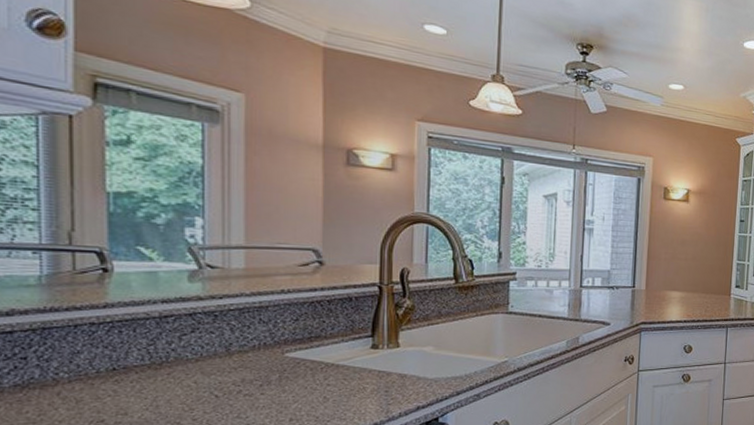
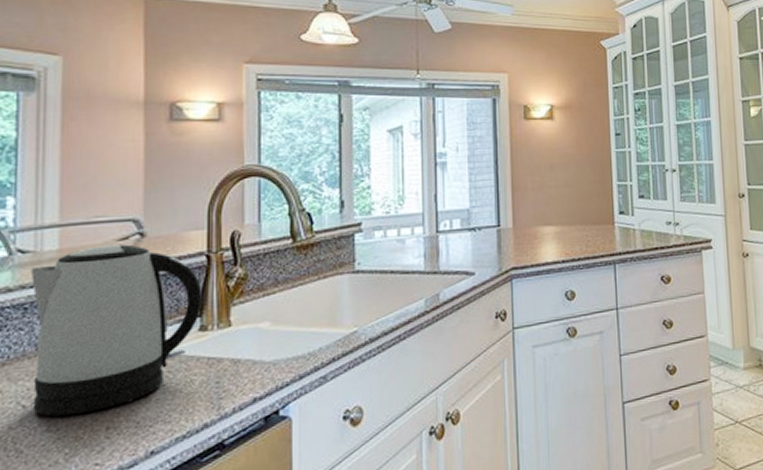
kettle: none [219,268,374,406] -> present [30,244,202,417]

